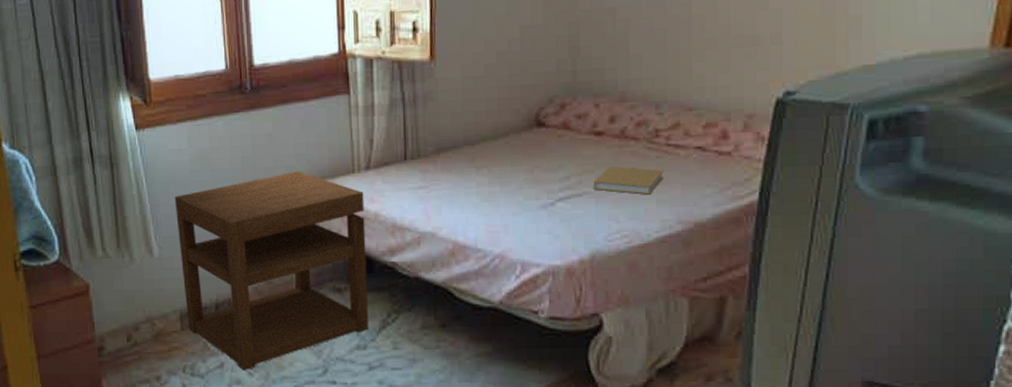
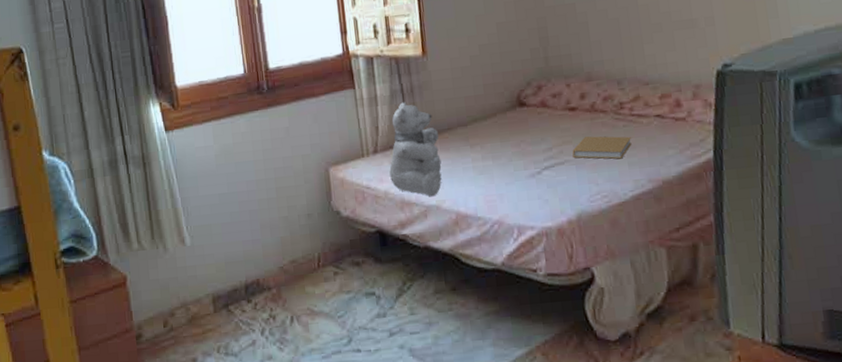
nightstand: present [175,170,369,371] -> none [203,158,387,347]
teddy bear: none [382,113,442,223] -> present [389,102,442,197]

